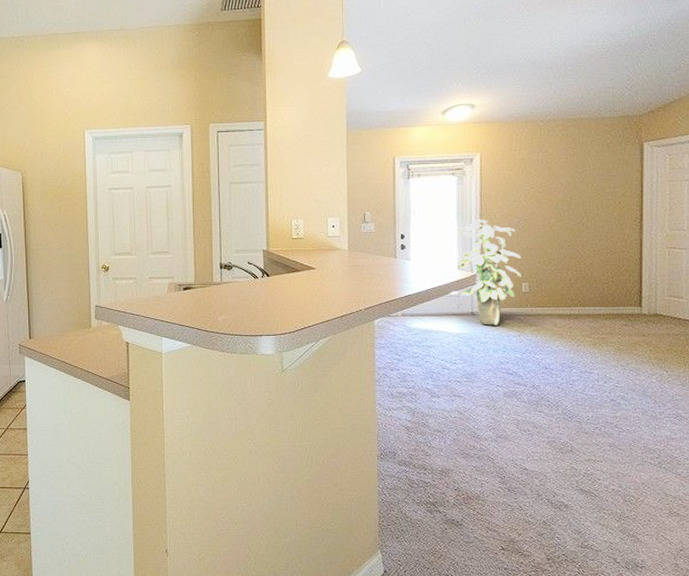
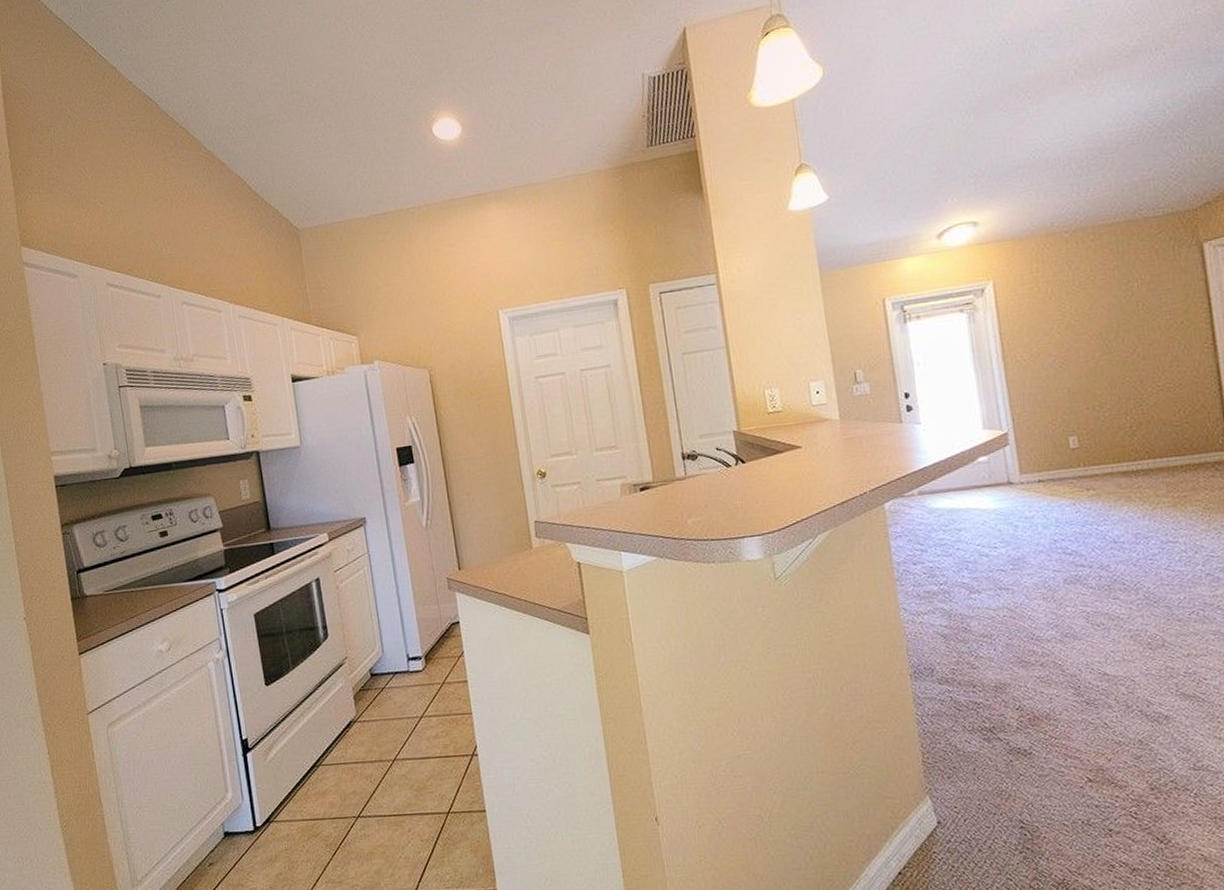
indoor plant: present [455,219,522,325] -> none [975,362,1067,495]

